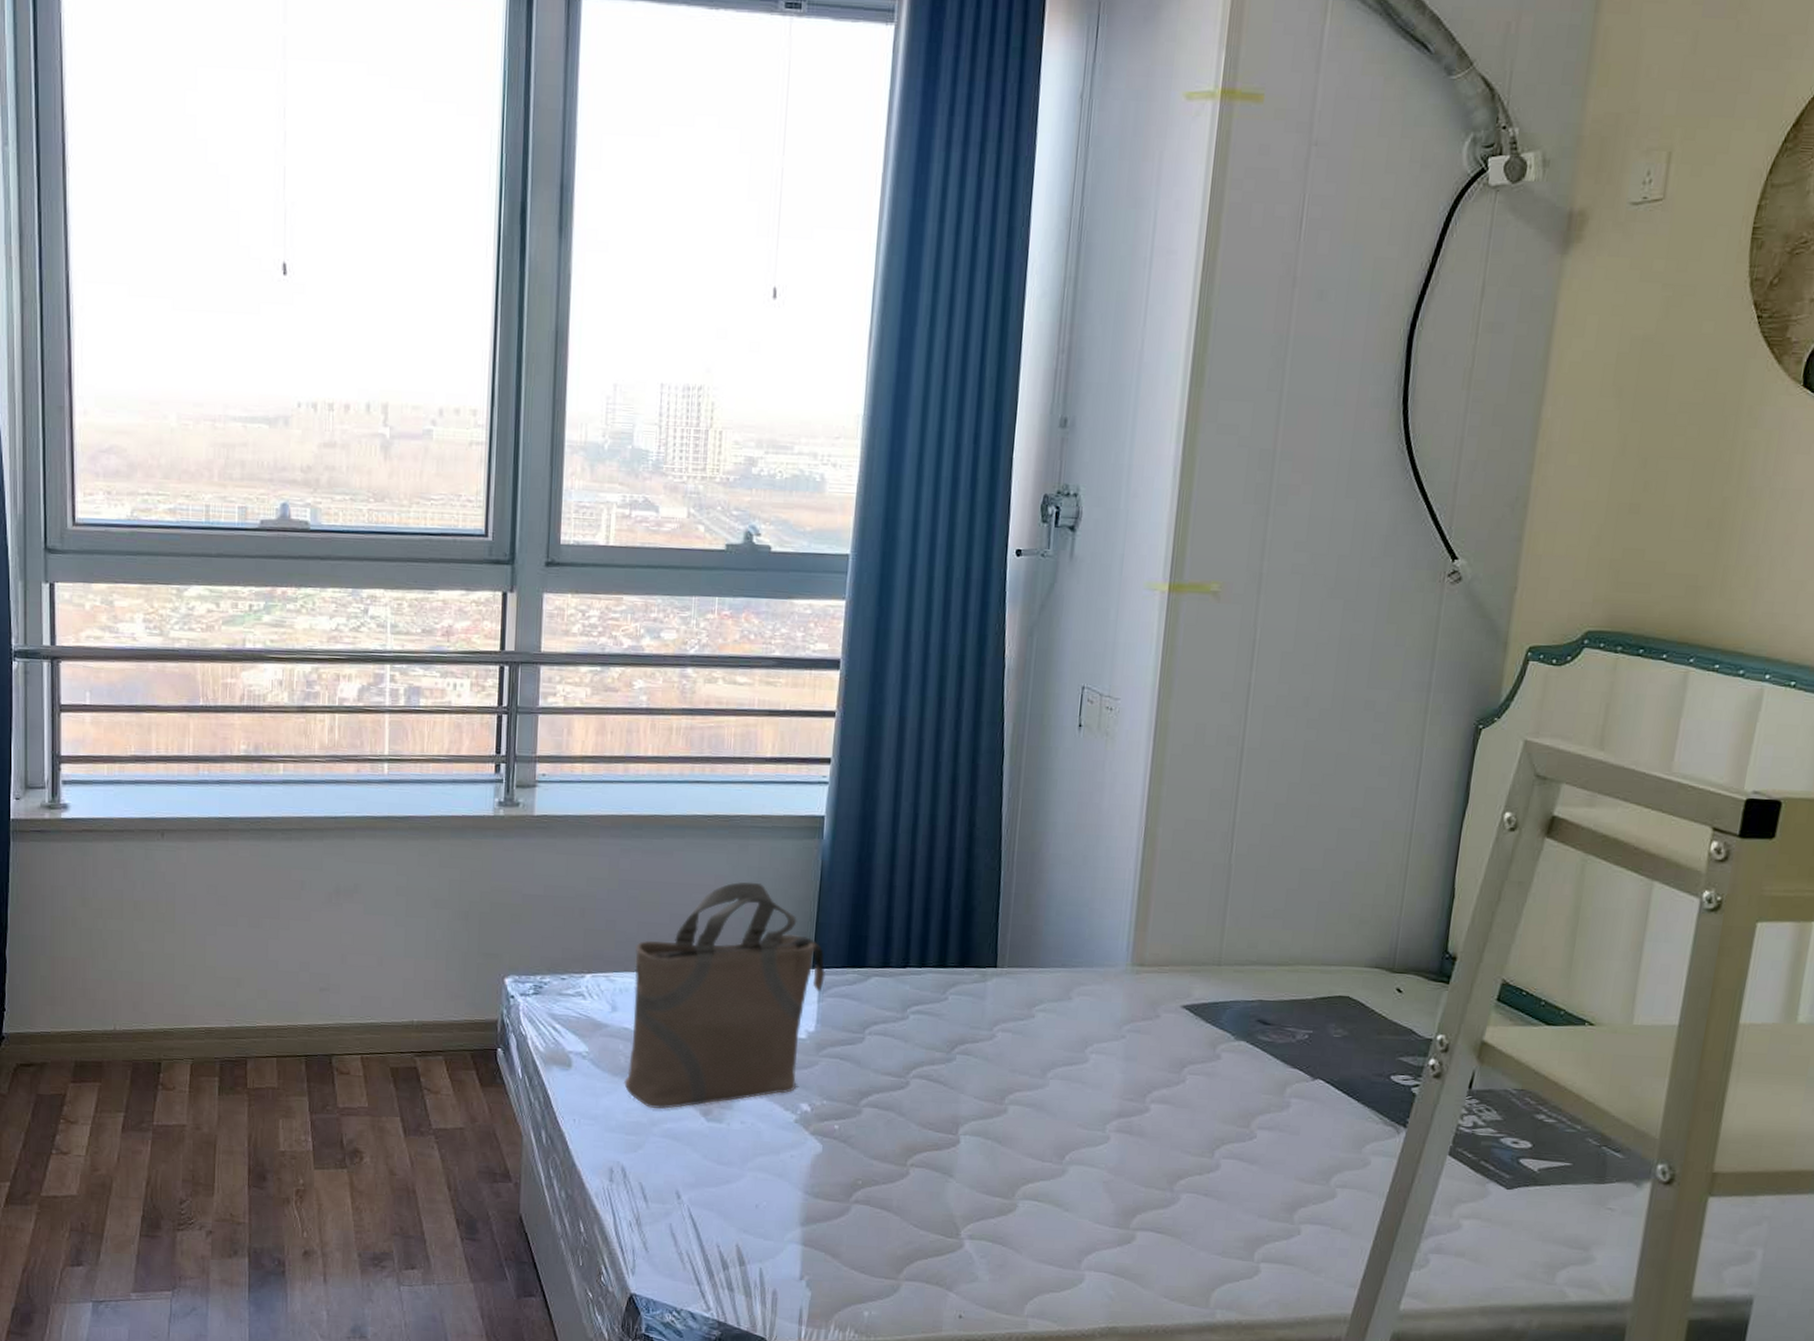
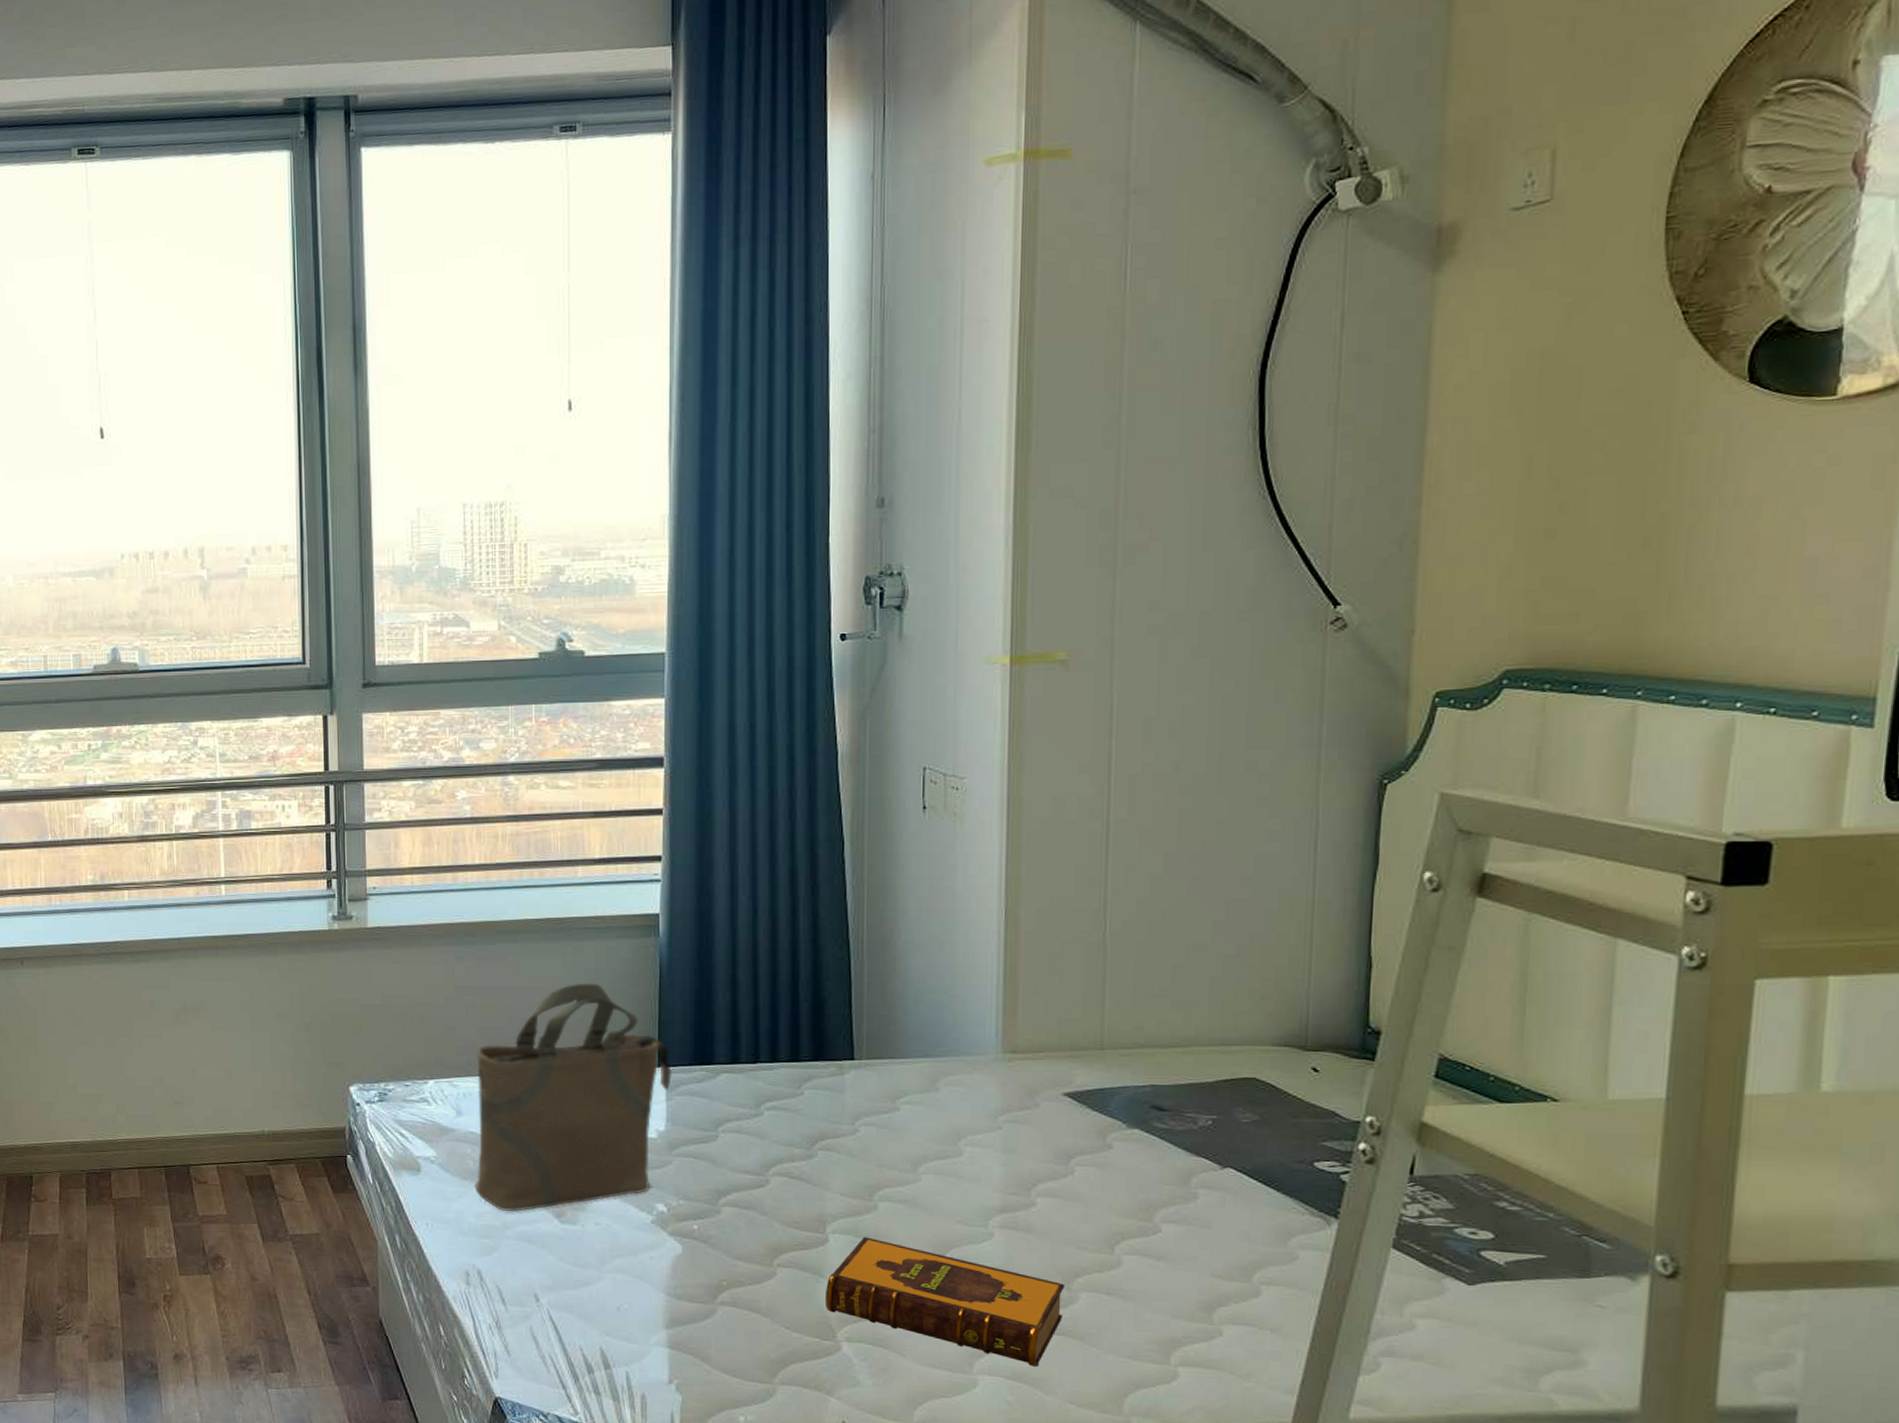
hardback book: none [952,1138,1169,1263] -> present [826,1237,1065,1366]

